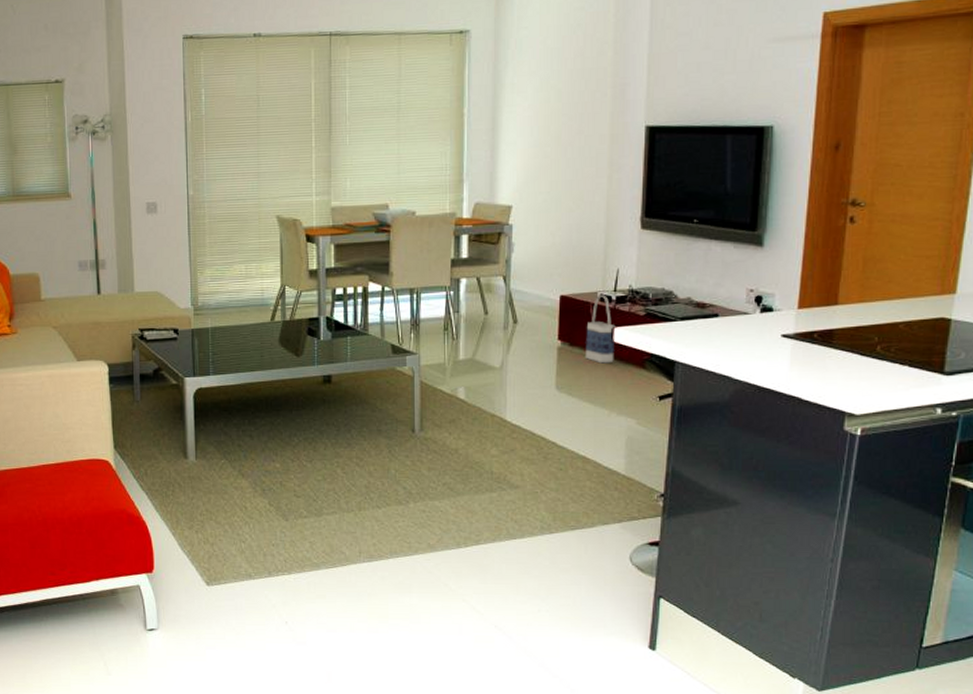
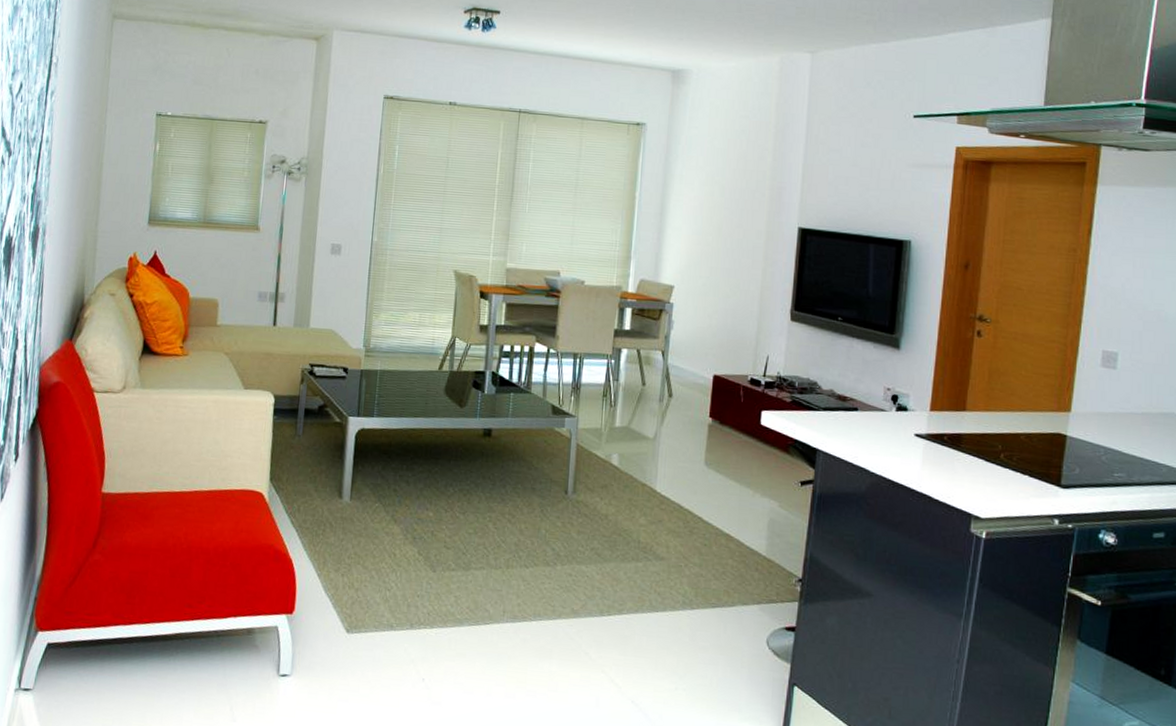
bag: present [584,295,616,364] -> none [733,378,763,445]

